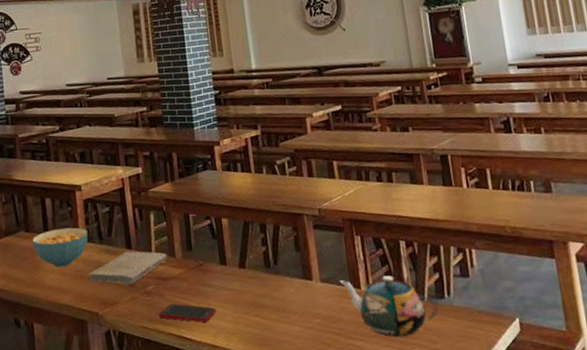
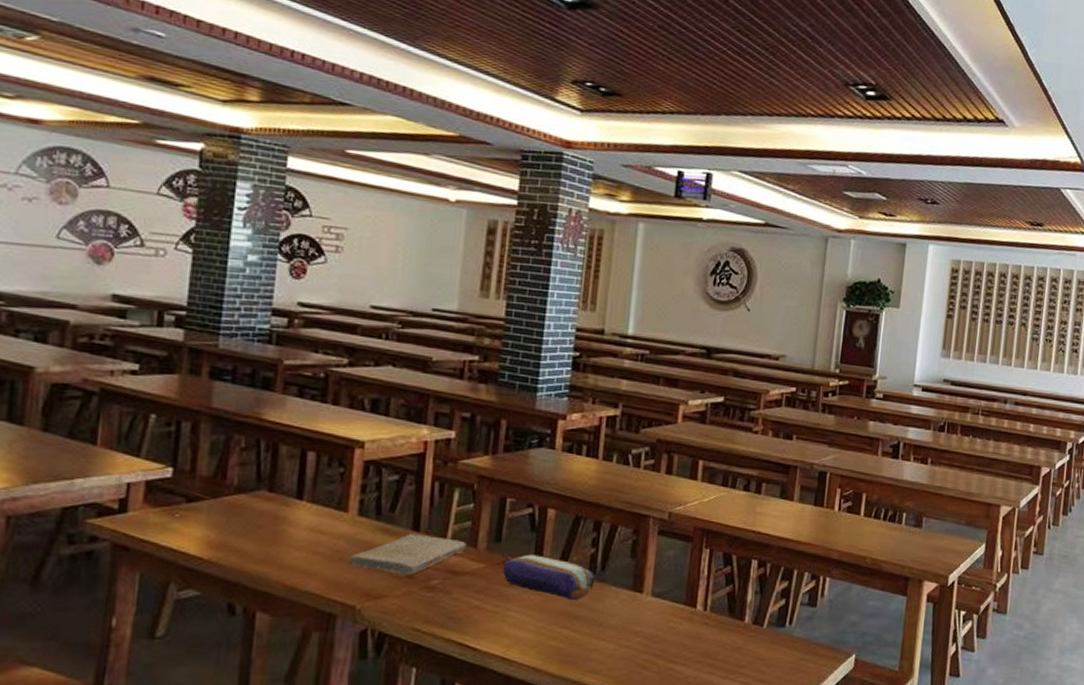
cereal bowl: present [32,227,88,268] -> none [275,493,362,544]
cell phone: present [159,303,217,323] -> none [439,604,516,630]
pencil case: none [198,257,271,293] -> present [503,554,594,601]
teapot: present [339,276,439,338] -> none [673,596,777,665]

